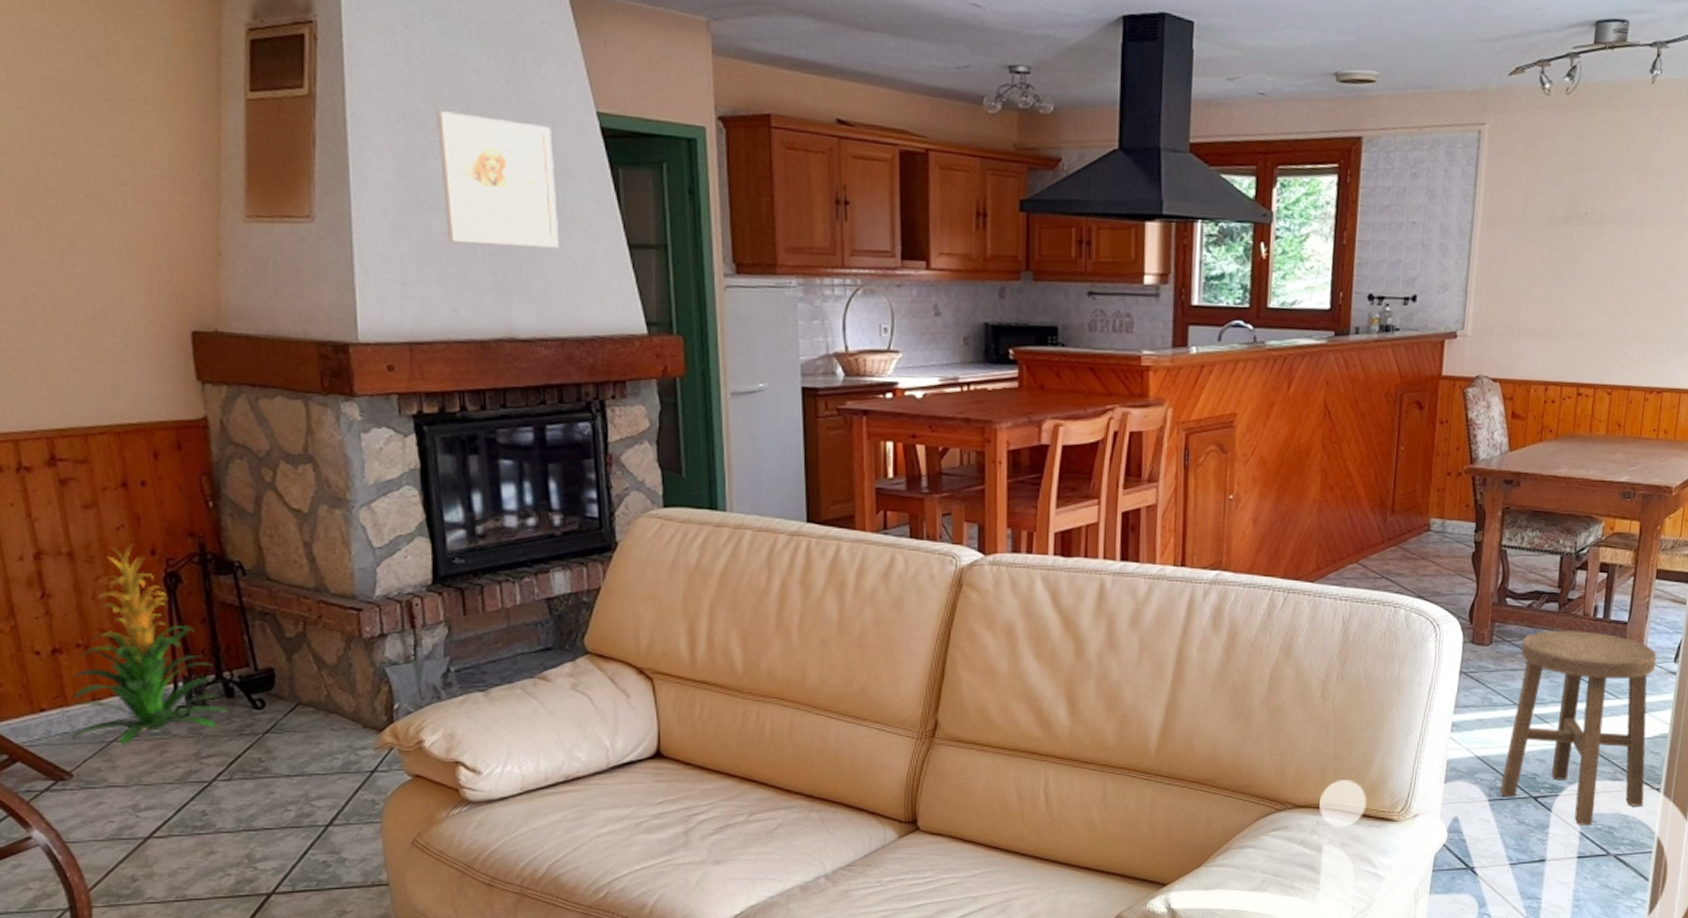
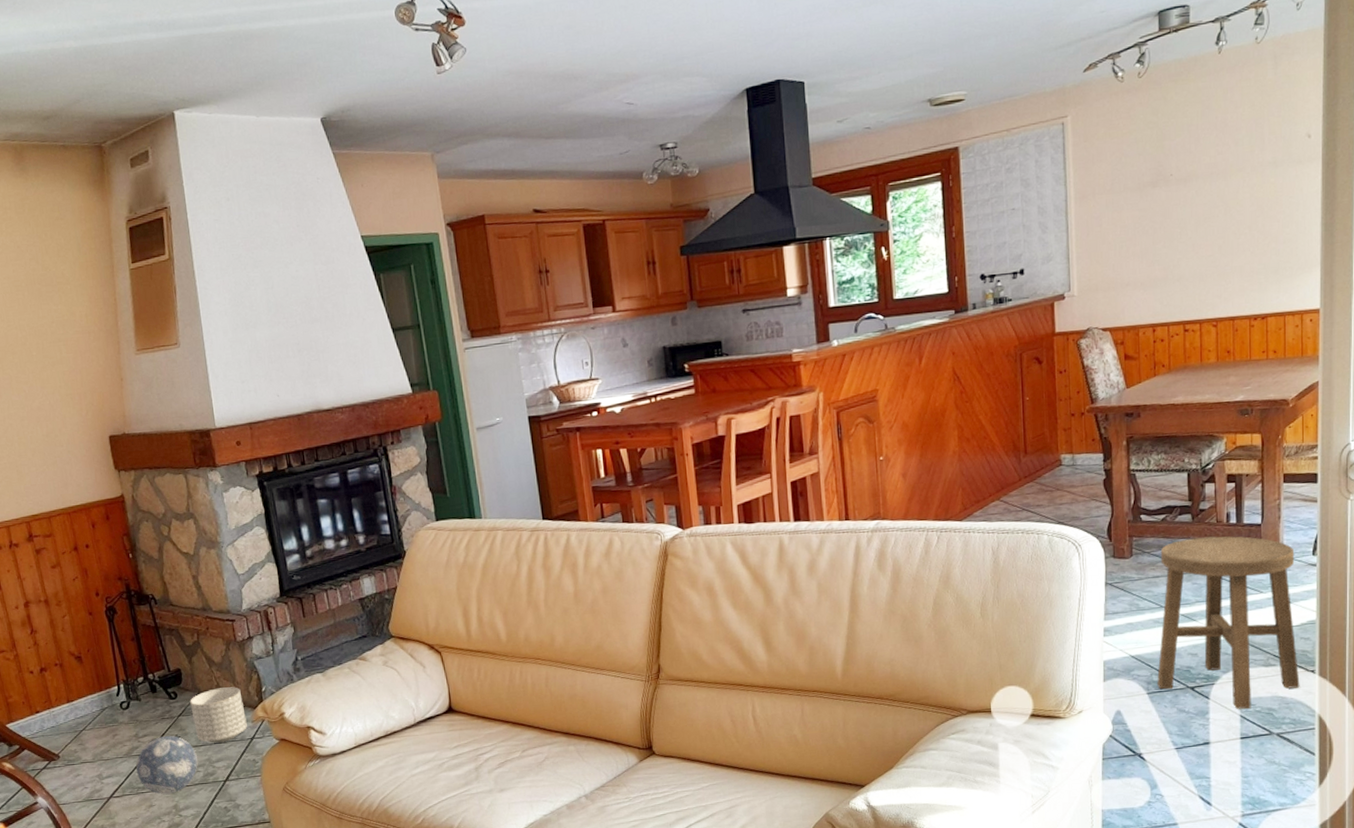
indoor plant: present [71,543,230,746] -> none [54,589,155,733]
decorative ball: none [193,759,288,838] -> present [136,736,198,794]
planter: none [284,699,367,774] -> present [190,687,247,743]
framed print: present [437,111,559,248] -> none [253,252,344,347]

